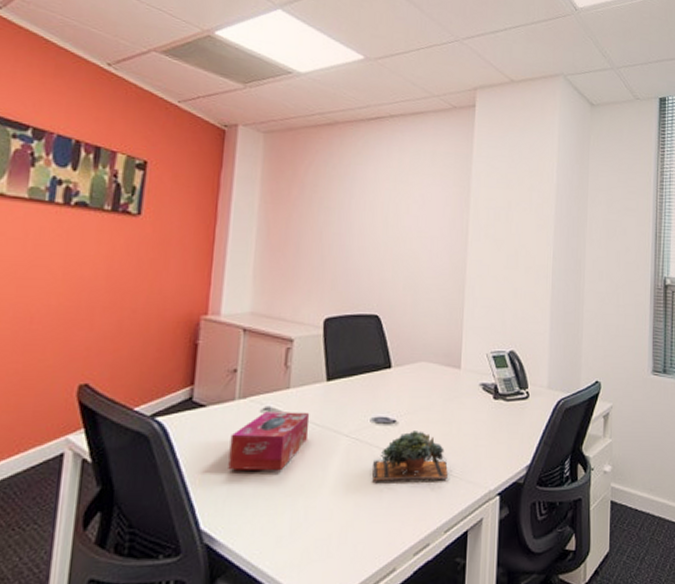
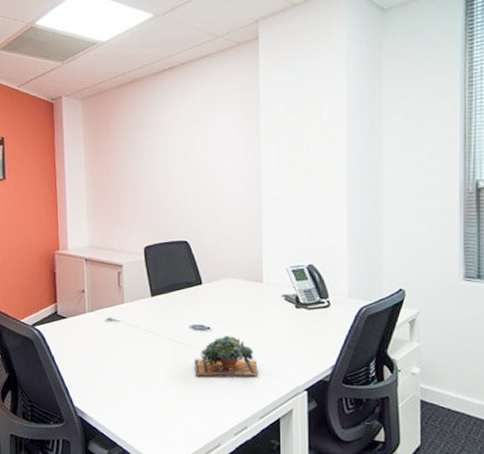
tissue box: present [228,412,310,471] -> none [86,321,142,366]

